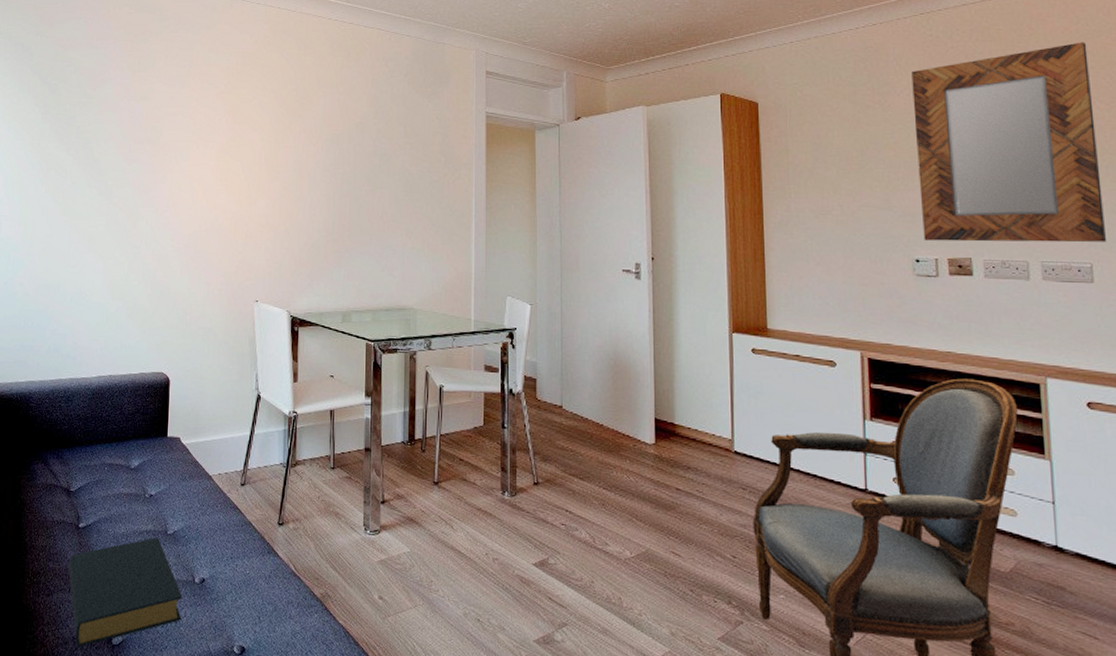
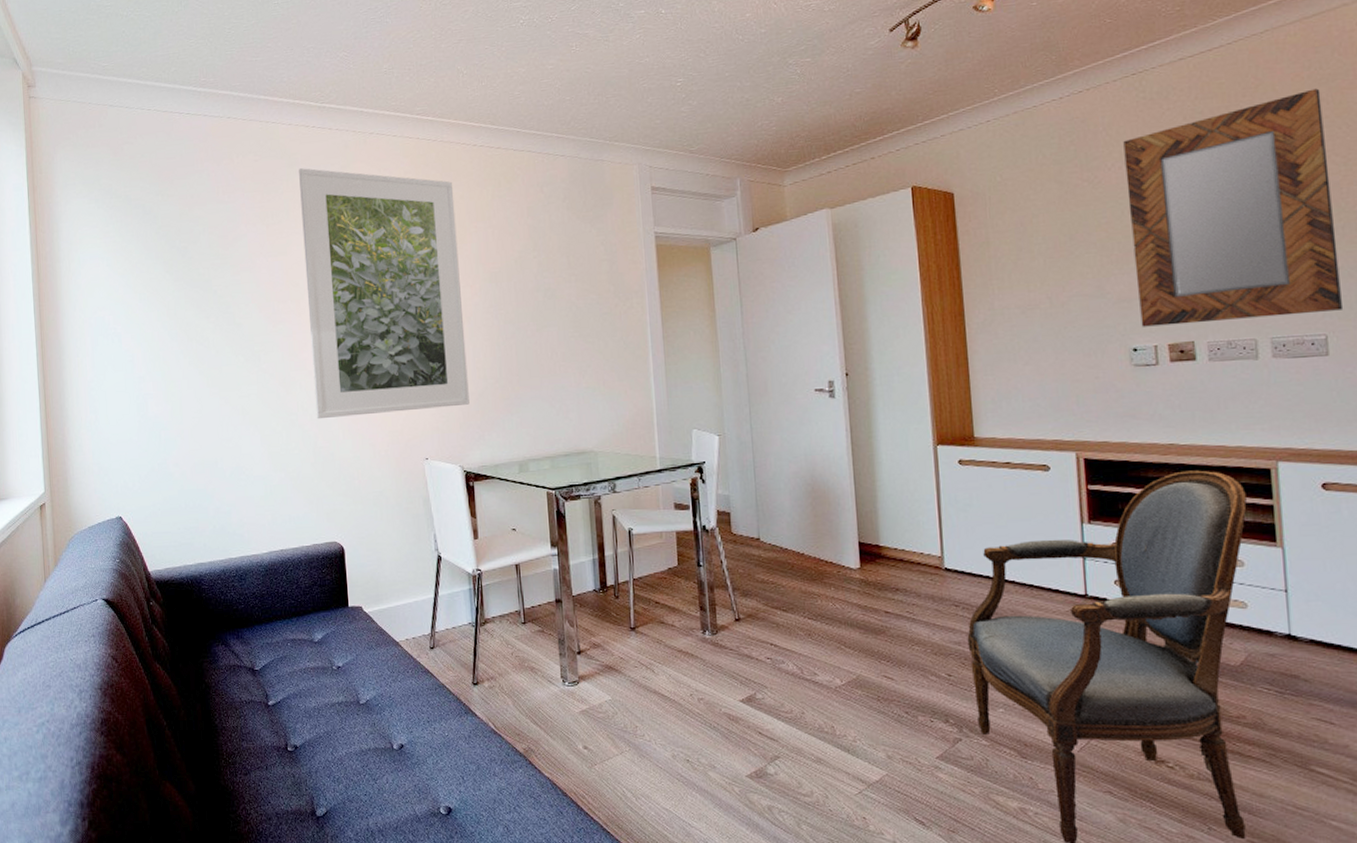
hardback book: present [69,537,183,647] -> none [263,708,384,821]
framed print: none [158,24,307,255] -> present [299,168,470,420]

